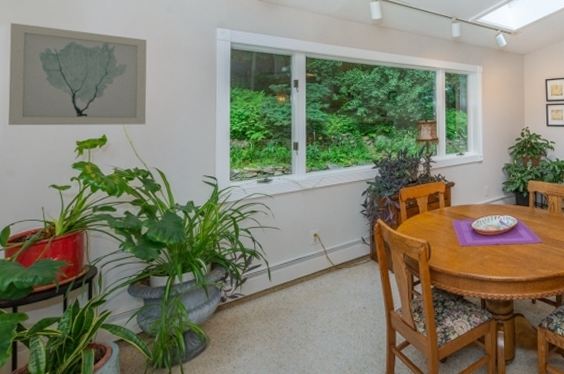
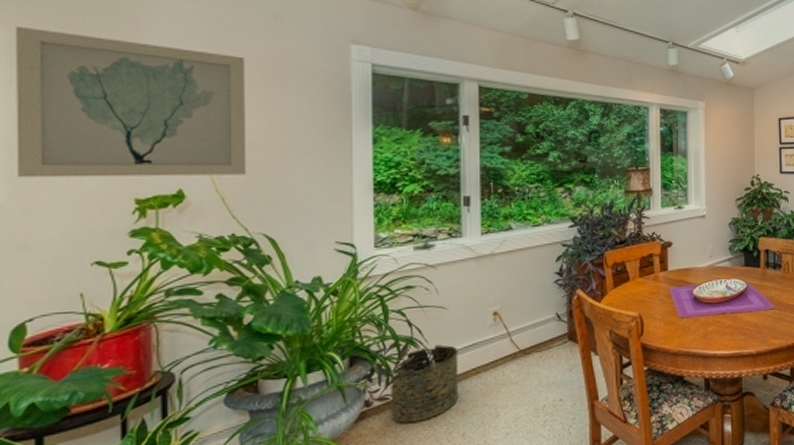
bucket: none [239,257,288,317] -> present [391,344,459,423]

